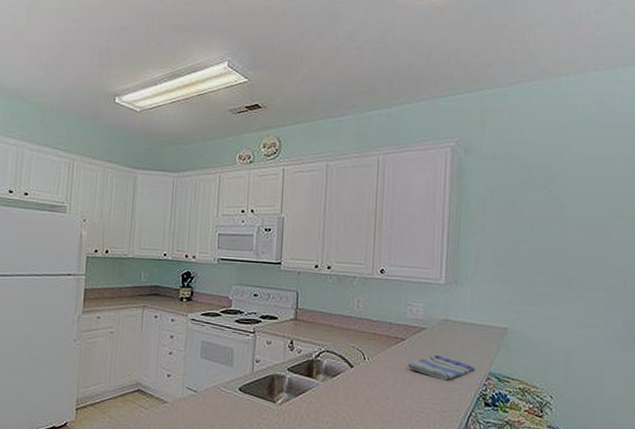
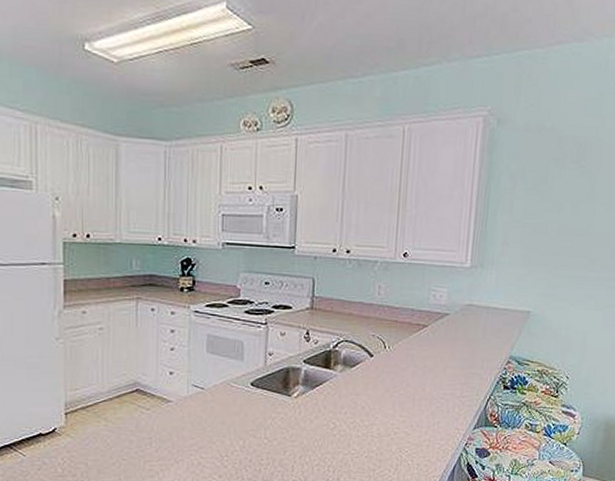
dish towel: present [407,354,476,381] -> none [428,340,497,366]

